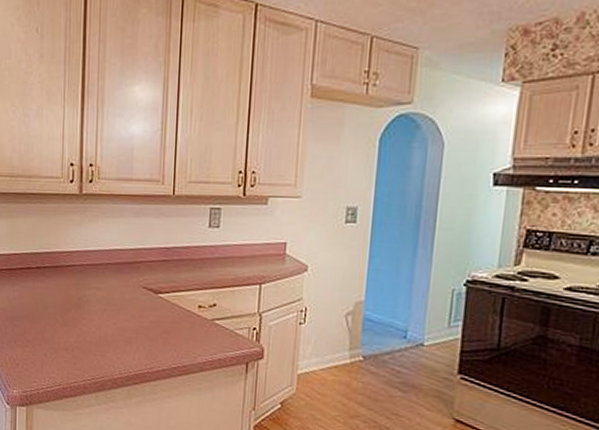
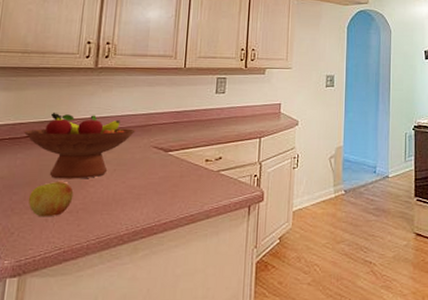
fruit bowl: none [18,243,124,317] -> present [23,112,136,179]
apple: none [29,317,68,352] -> present [29,182,74,217]

